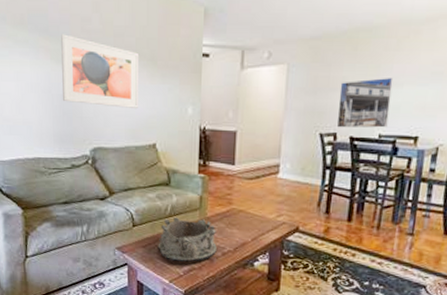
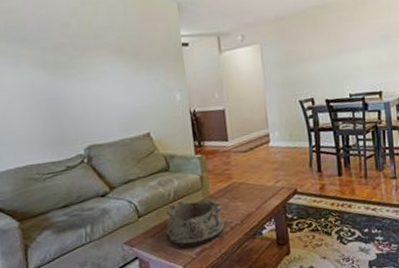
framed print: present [61,34,140,110] -> none [41,41,127,106]
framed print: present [337,78,394,128] -> none [308,45,355,94]

